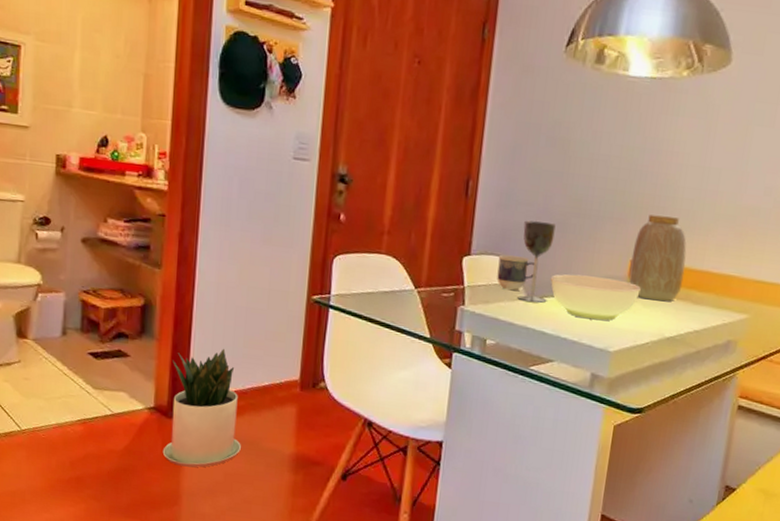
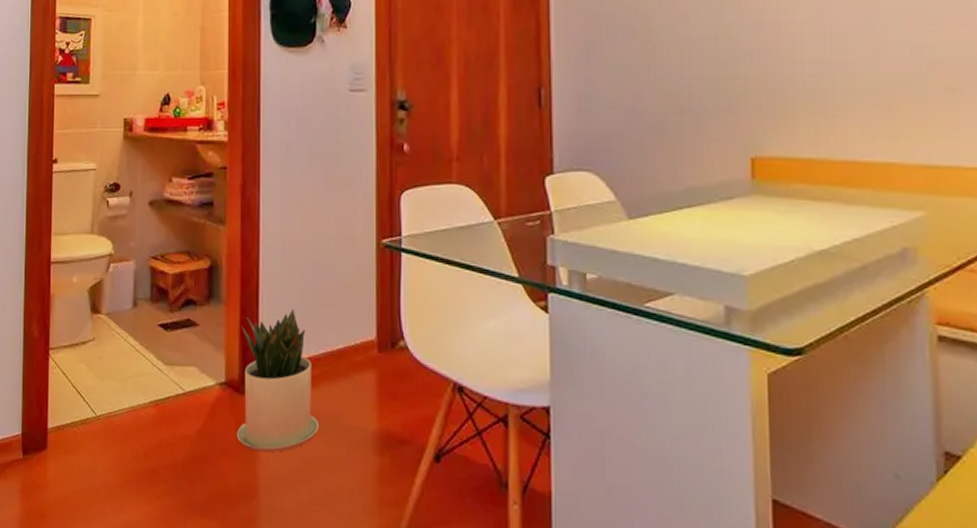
cup: present [497,254,536,291] -> none [586,169,633,211]
wine glass: present [518,220,556,303] -> none [611,125,652,222]
bowl: present [550,274,641,321] -> none [653,183,771,238]
vase: present [628,214,687,302] -> none [751,100,826,205]

